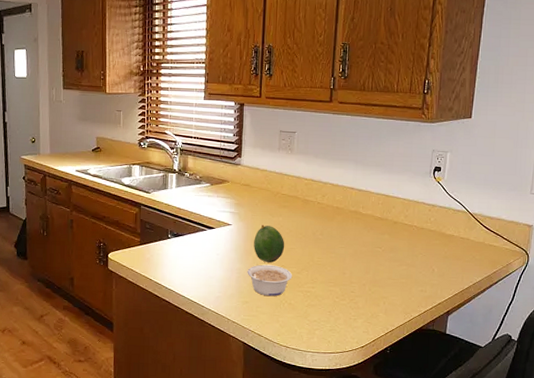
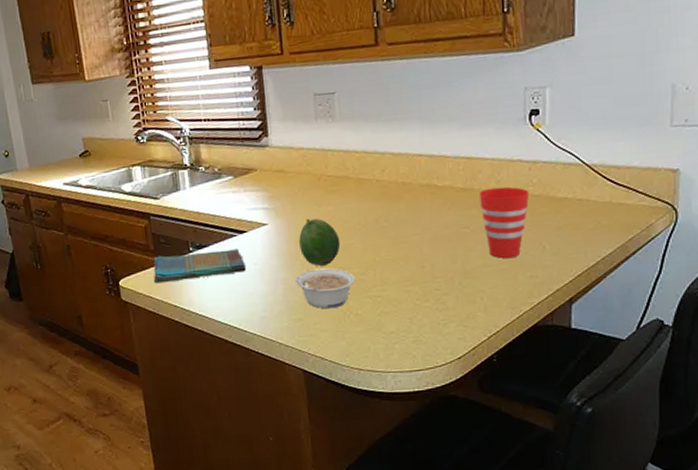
dish towel: none [136,238,210,260] -> present [153,249,246,284]
cup: none [391,220,428,275] -> present [479,186,530,259]

